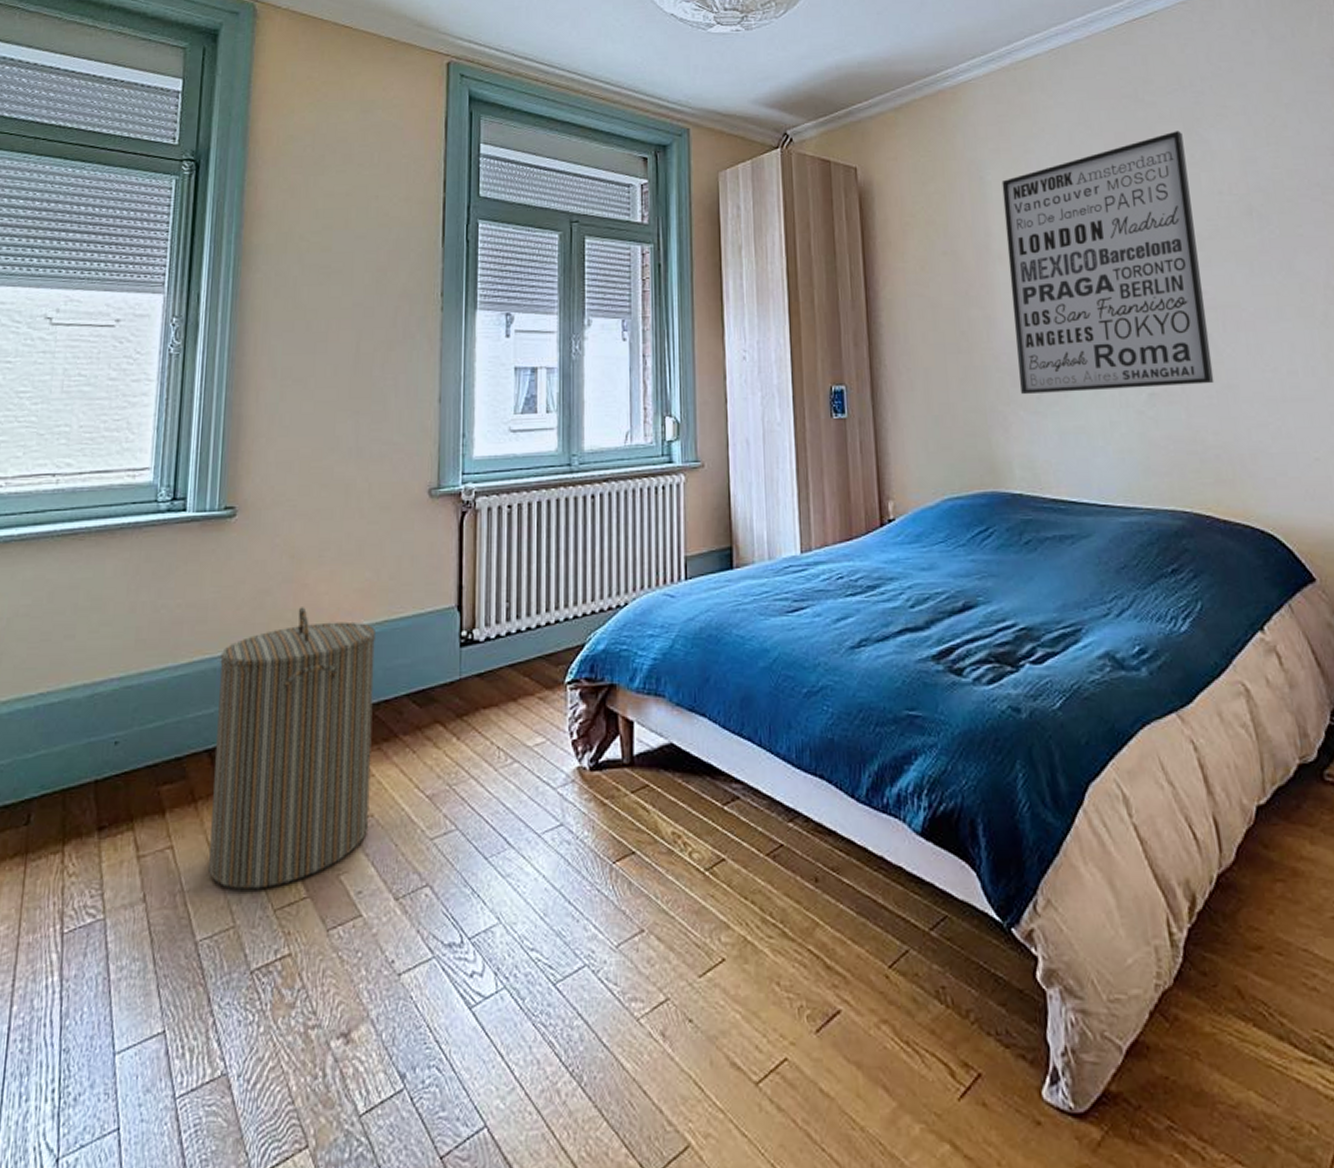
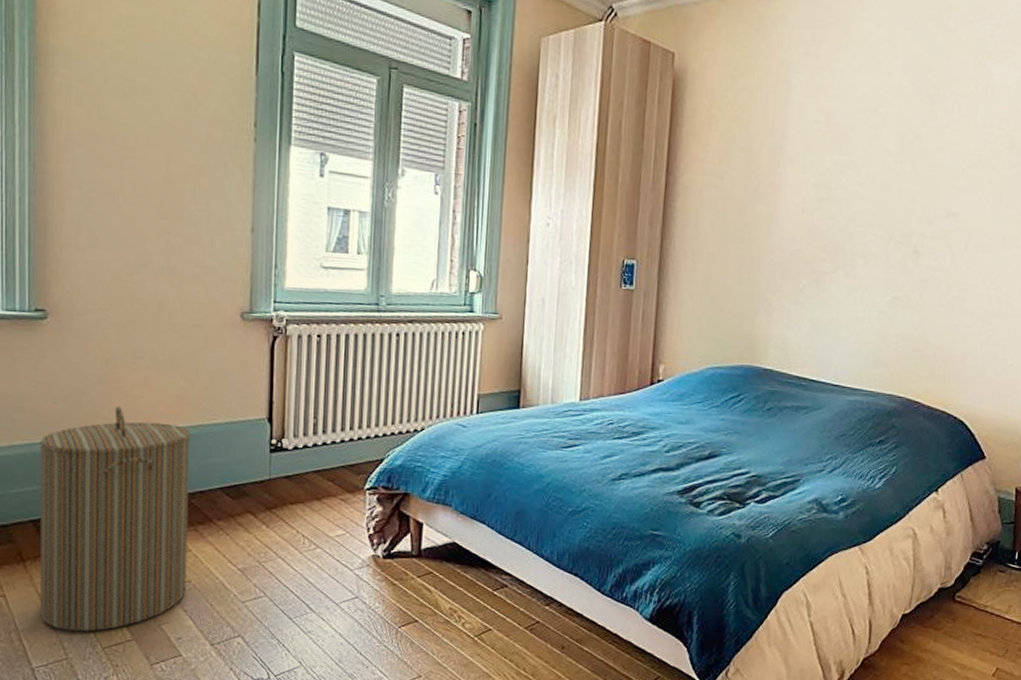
wall art: present [1001,131,1215,395] -> none [787,60,973,295]

